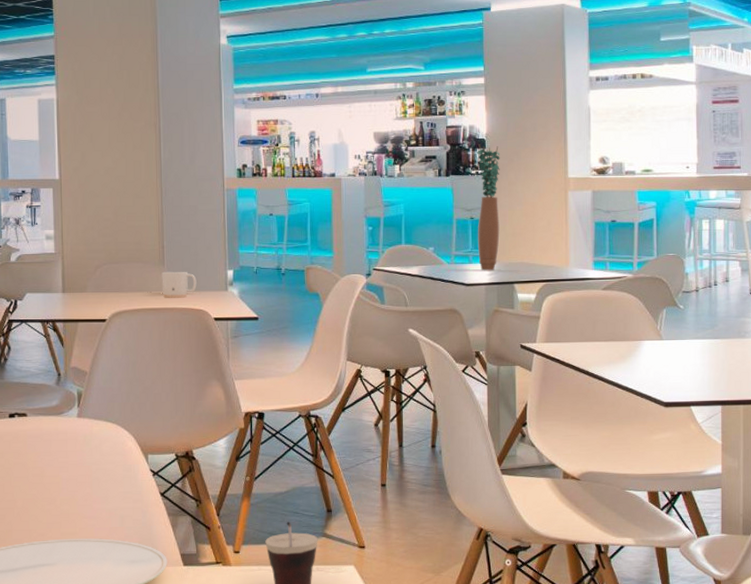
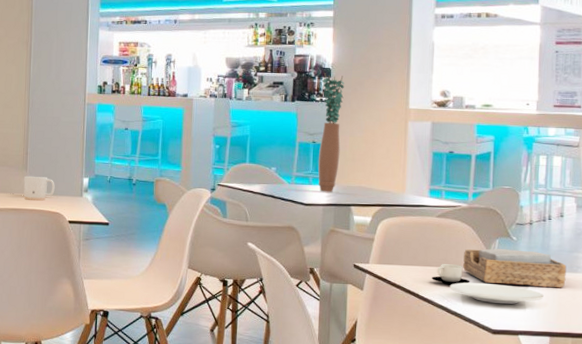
cup: none [600,338,639,360] -> present [431,264,470,285]
plate: none [619,355,714,376] -> present [450,282,544,305]
napkin holder: none [632,318,734,356] -> present [463,248,567,289]

